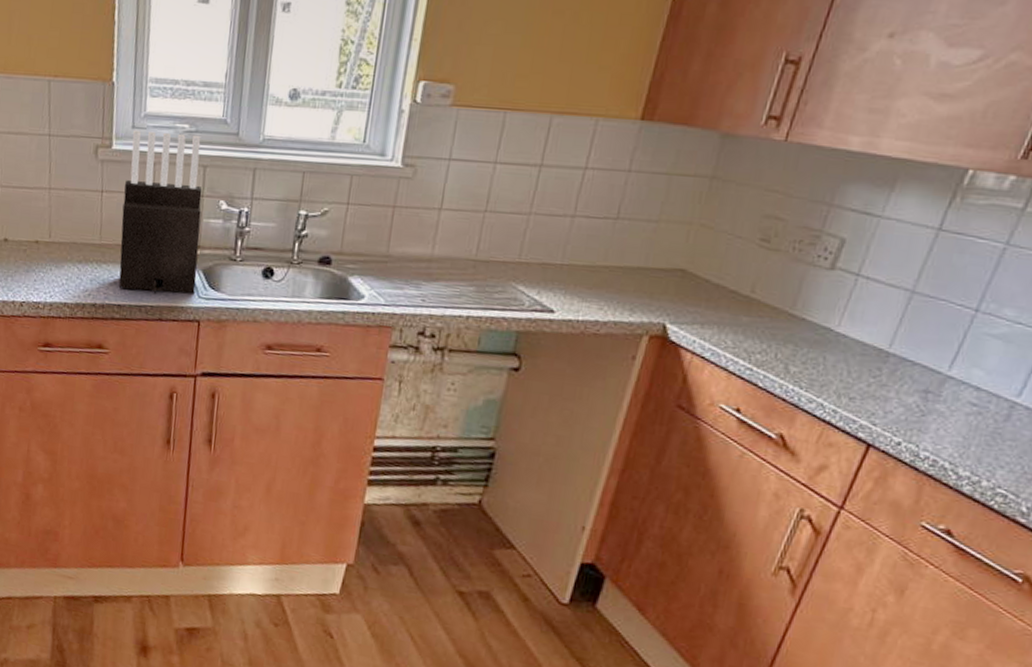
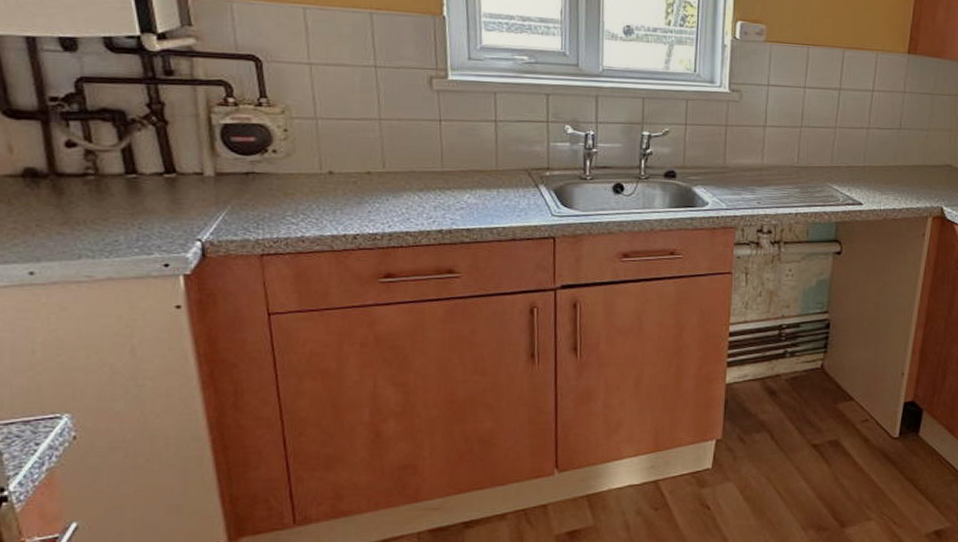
knife block: present [118,130,202,294] -> none [464,61,548,215]

